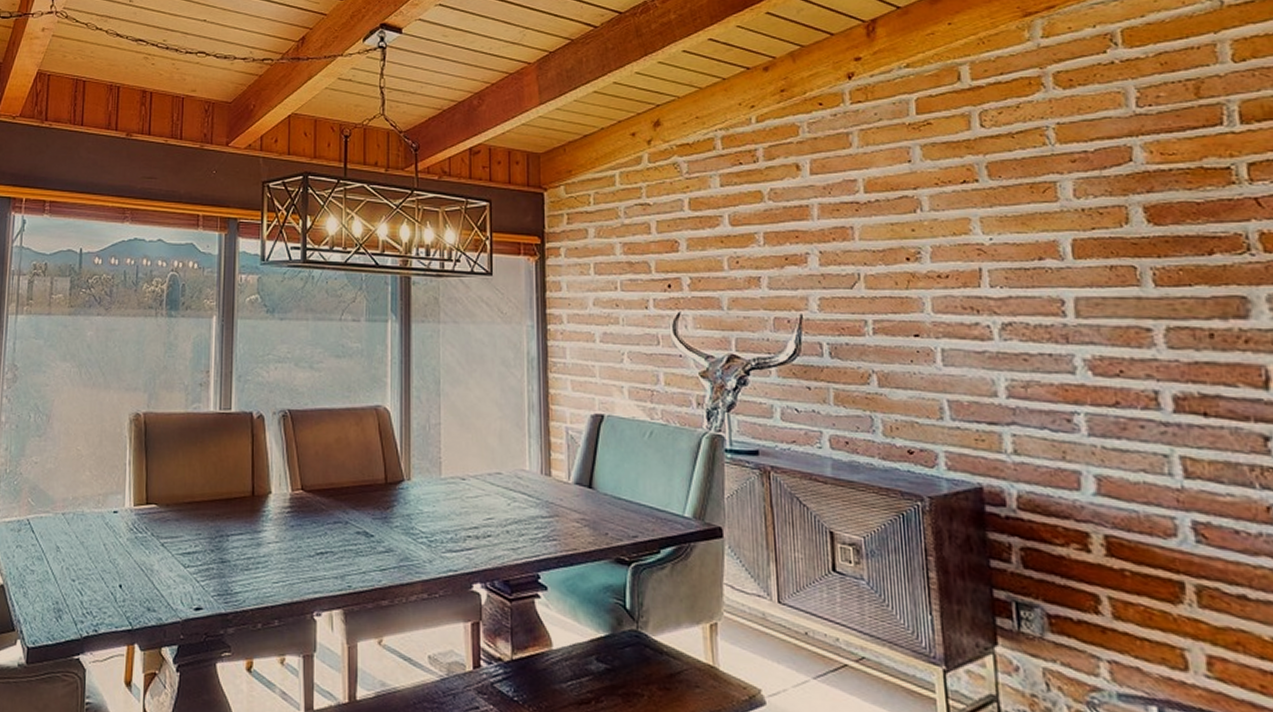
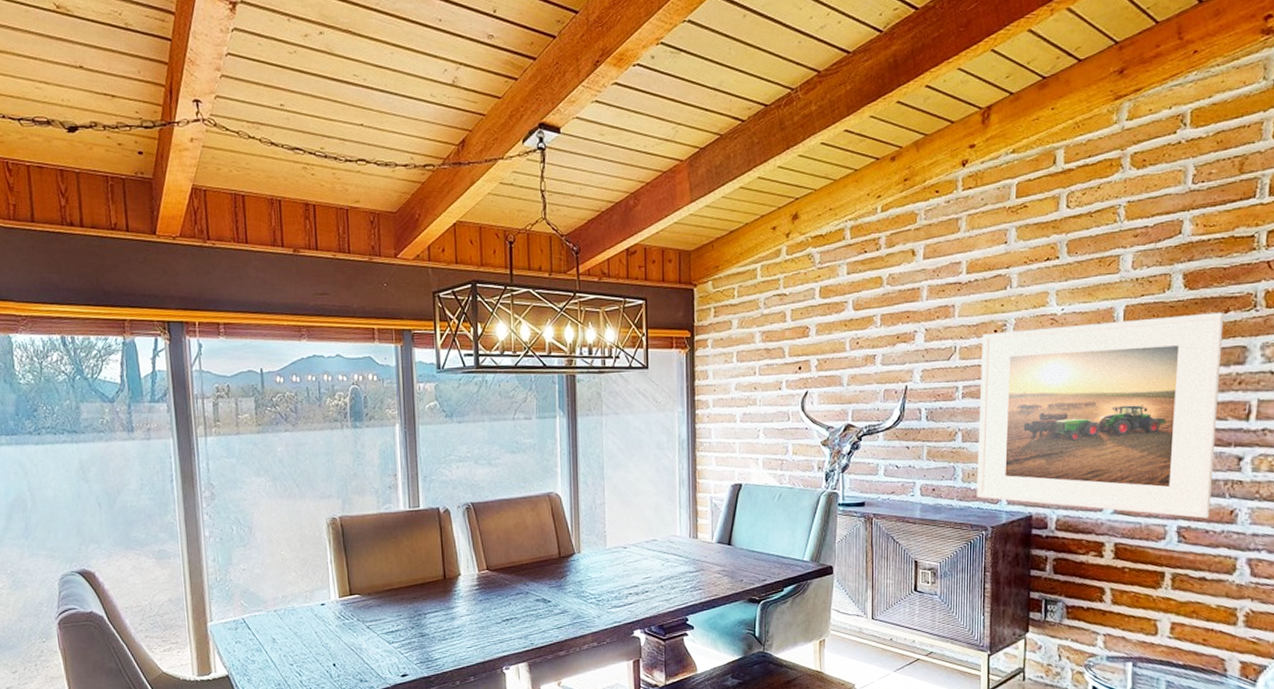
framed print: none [891,253,1237,514] -> present [977,312,1224,519]

